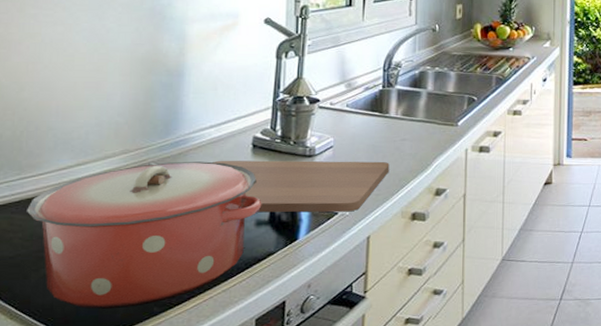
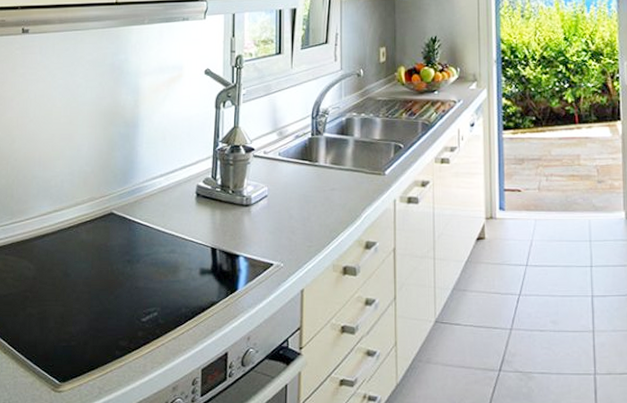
casserole: present [27,161,262,310] -> none [17,209,205,350]
cutting board: present [213,160,390,213] -> none [163,208,320,264]

